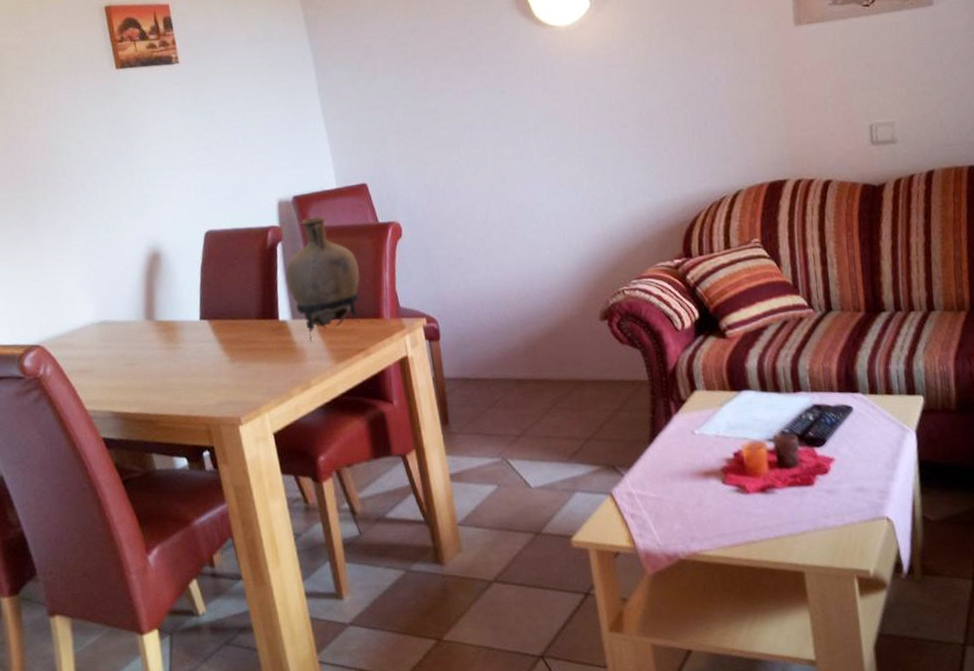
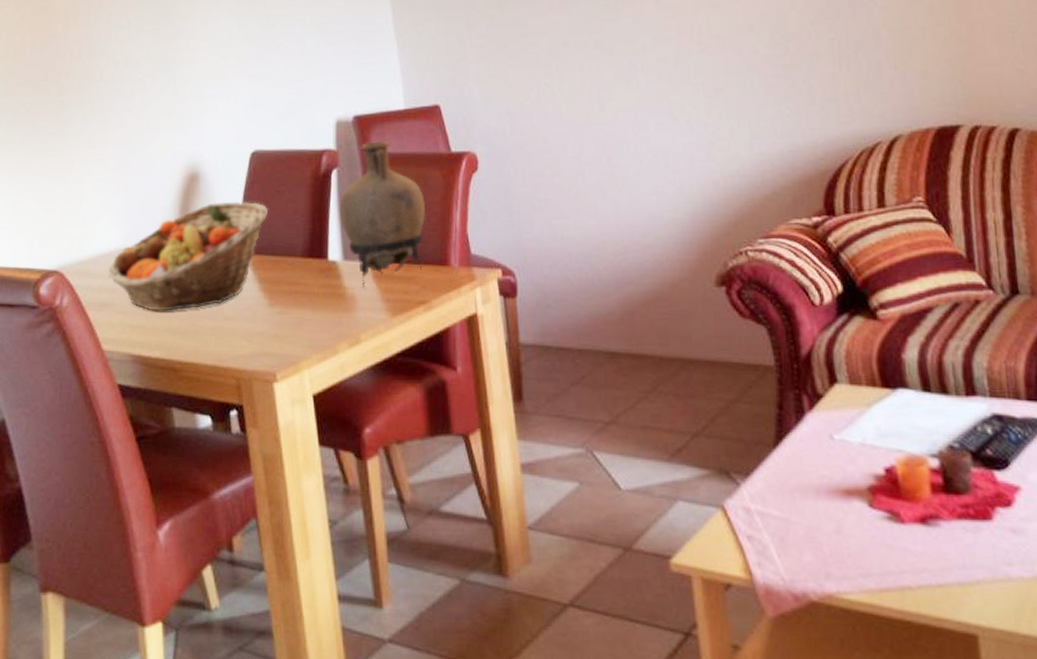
fruit basket: none [85,275,224,374] -> present [107,201,268,311]

